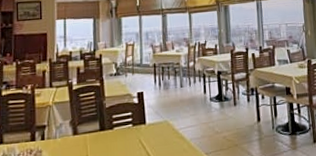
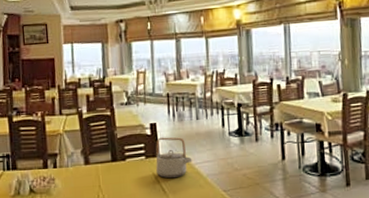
teapot: none [142,104,177,145] -> present [155,137,193,179]

